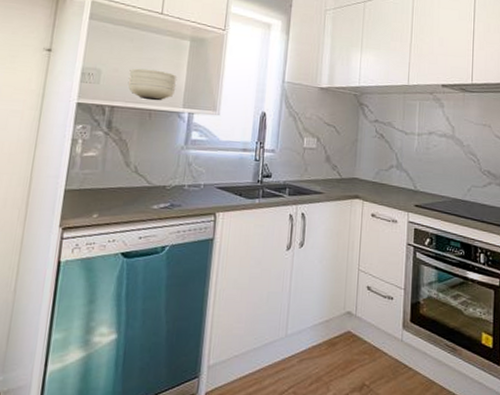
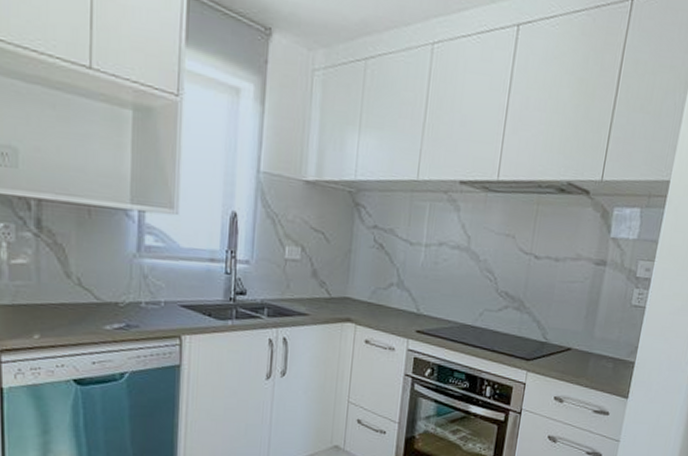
bowl: present [128,68,178,101] -> none [55,147,120,194]

